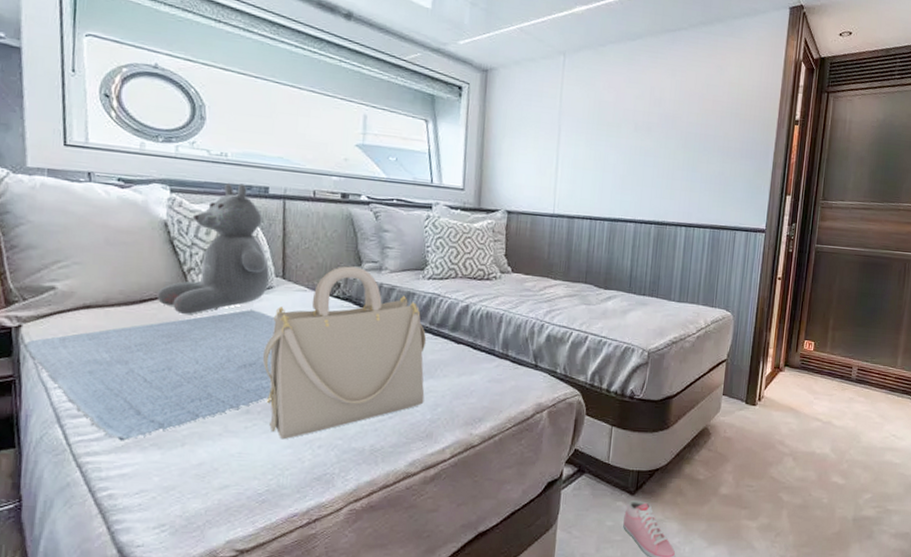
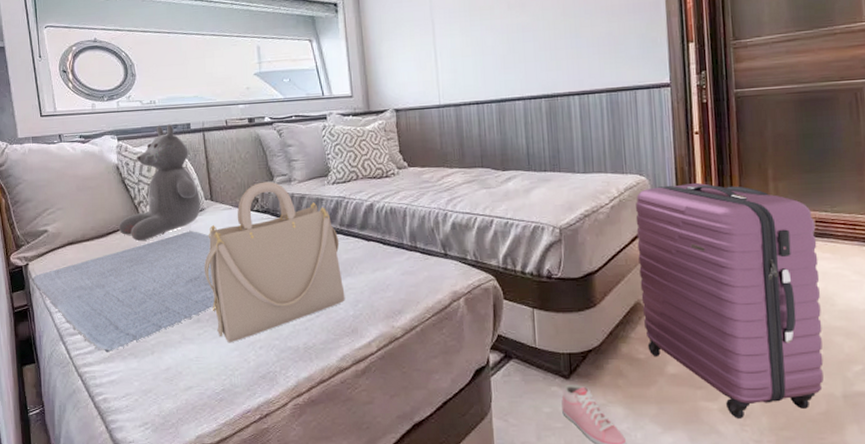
suitcase: none [707,322,858,536] -> present [635,182,824,418]

